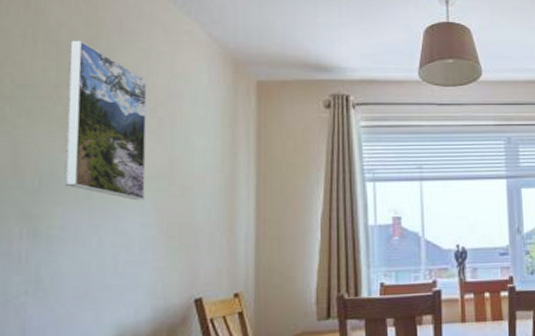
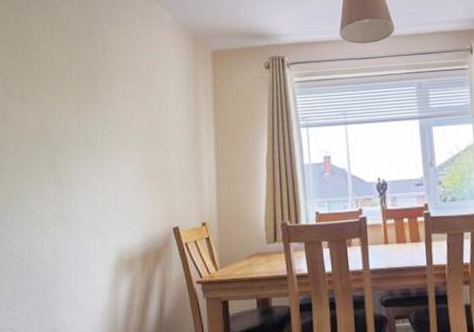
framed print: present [64,40,147,201] -> none [76,30,133,152]

